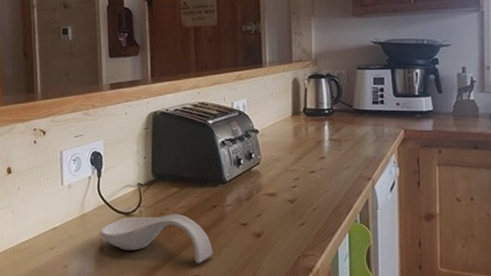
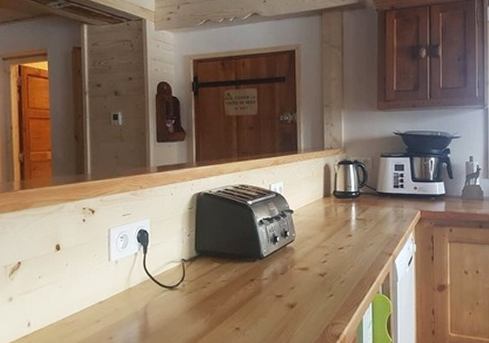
spoon rest: present [100,214,212,263] -> none [145,287,250,333]

